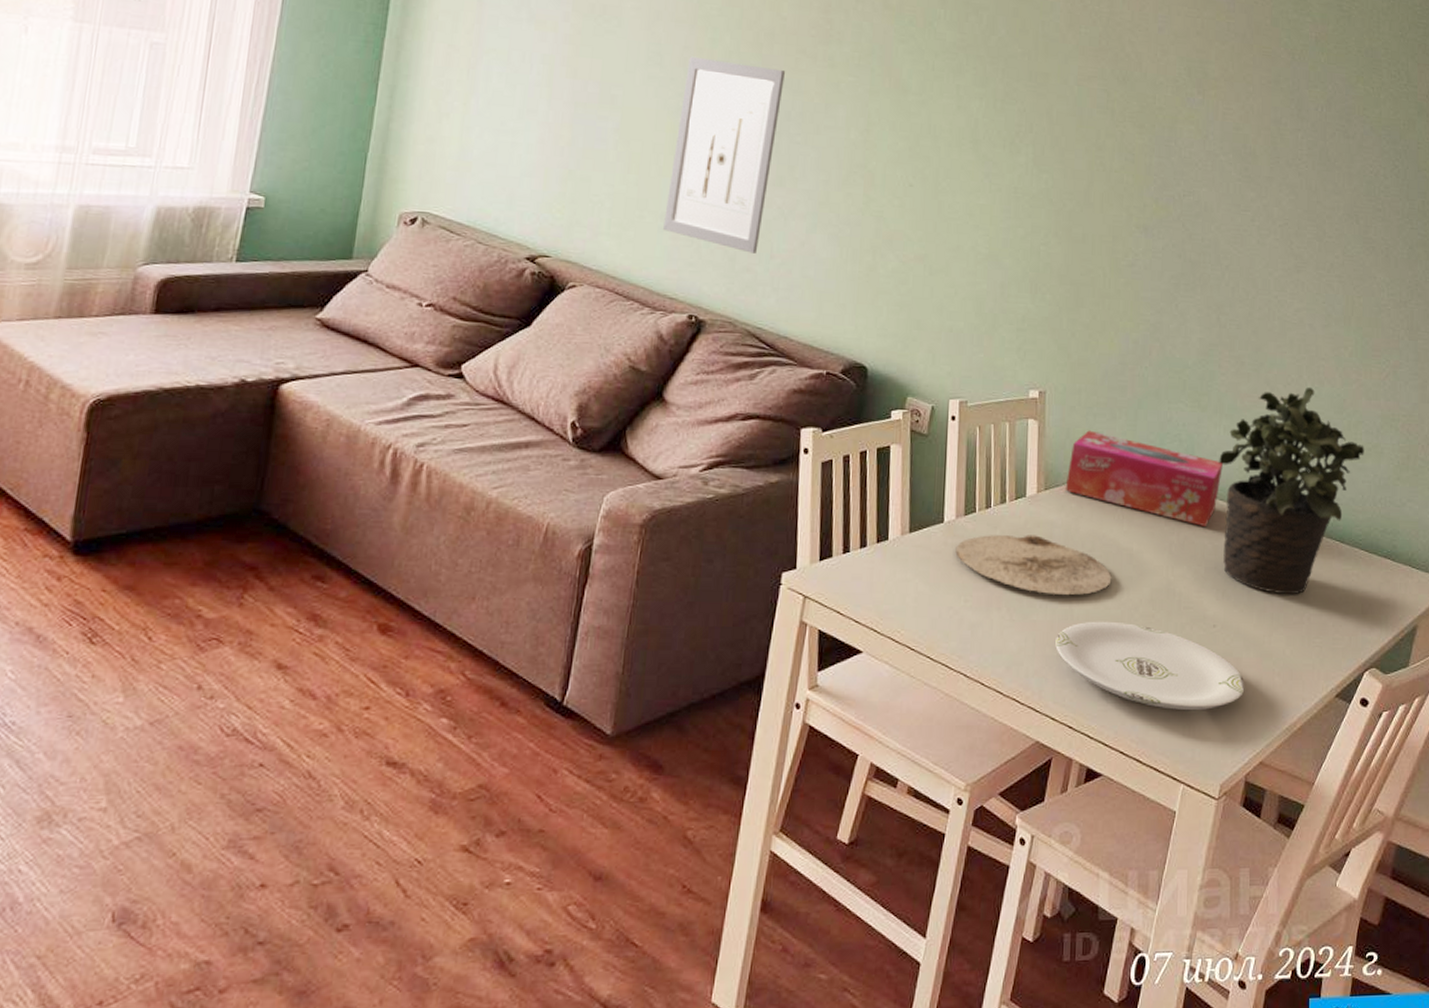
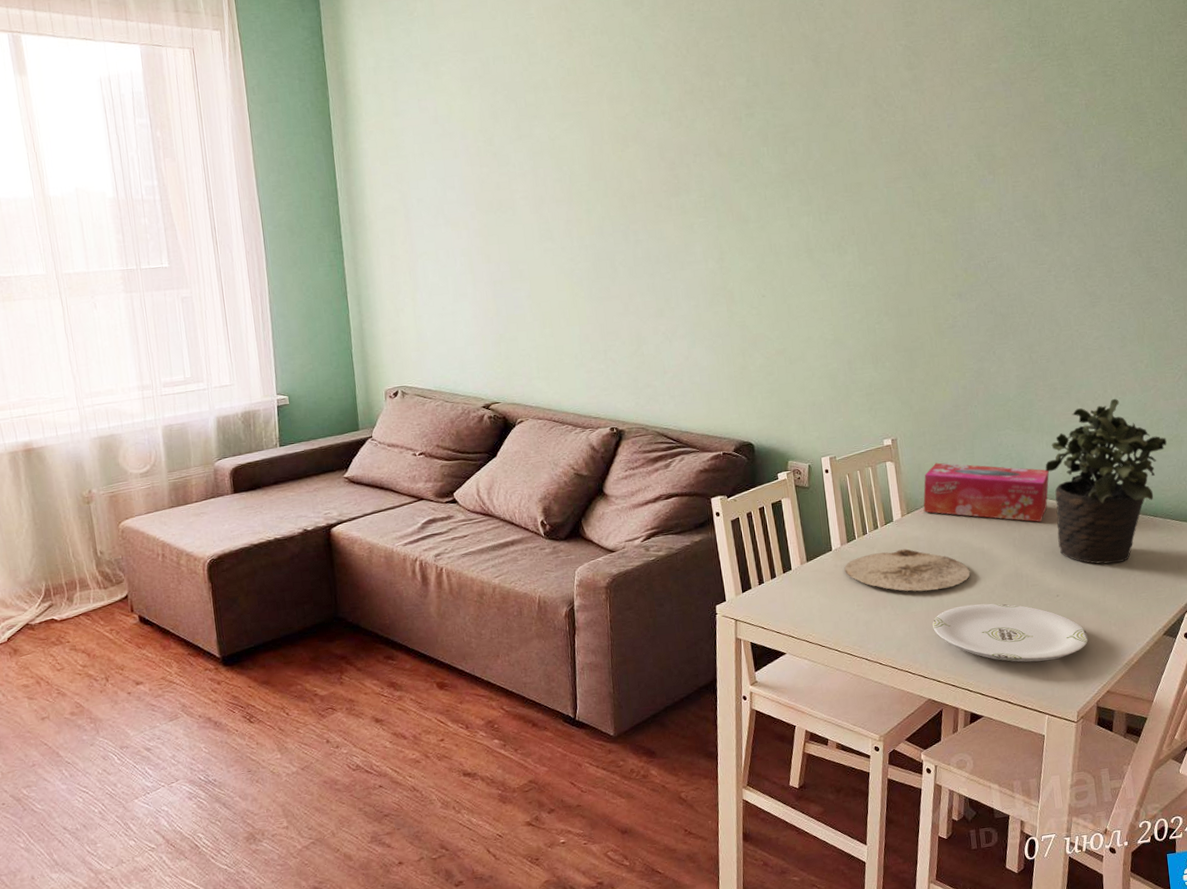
wall art: present [663,56,786,254] -> none [572,223,653,373]

